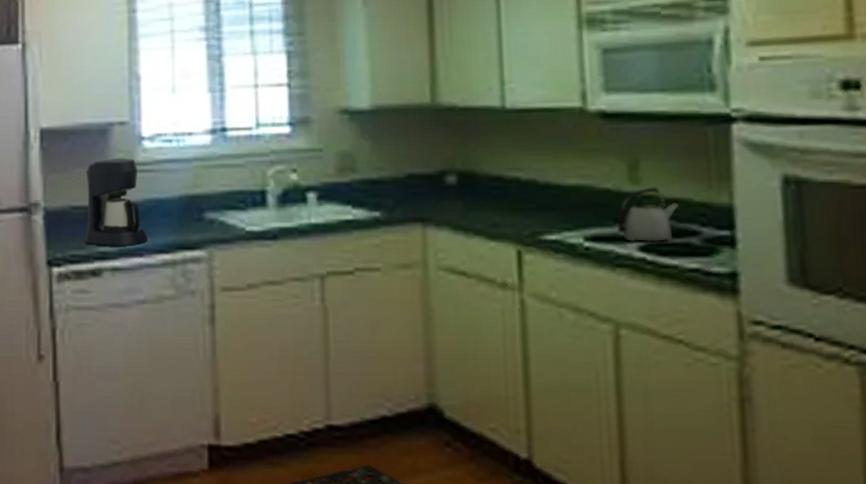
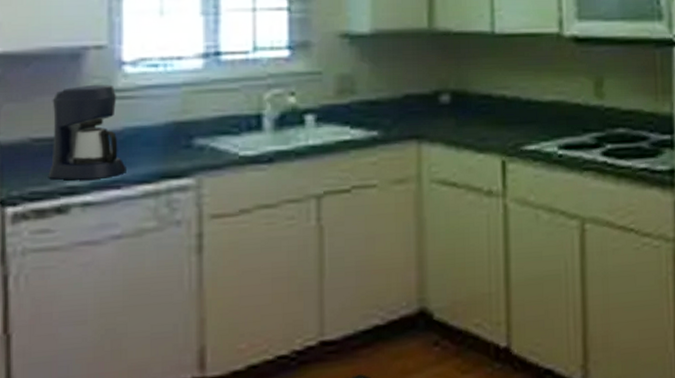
kettle: present [617,187,680,242] -> none [585,100,634,148]

